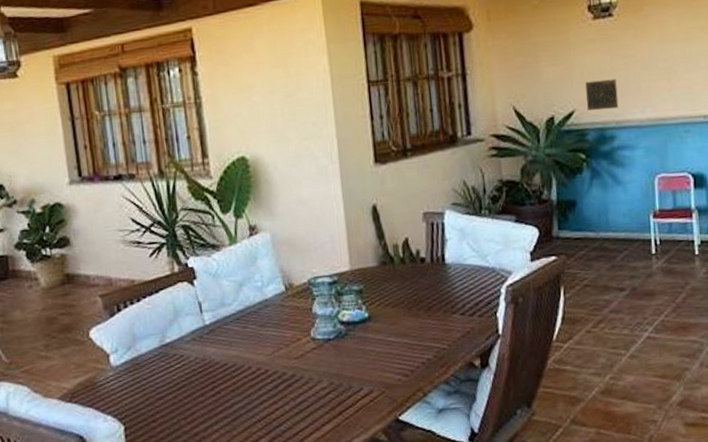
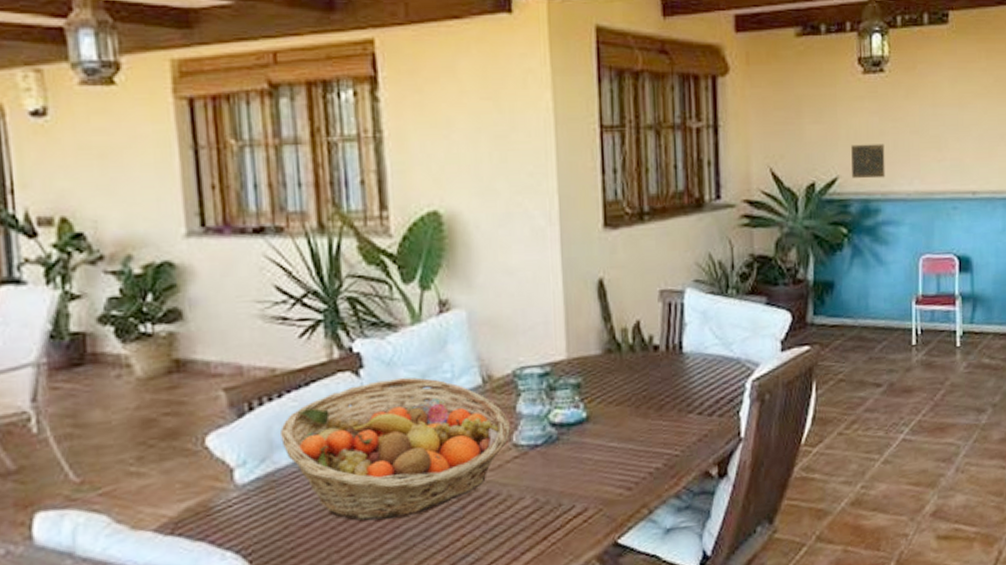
fruit basket: none [139,286,310,396] -> present [279,377,512,521]

